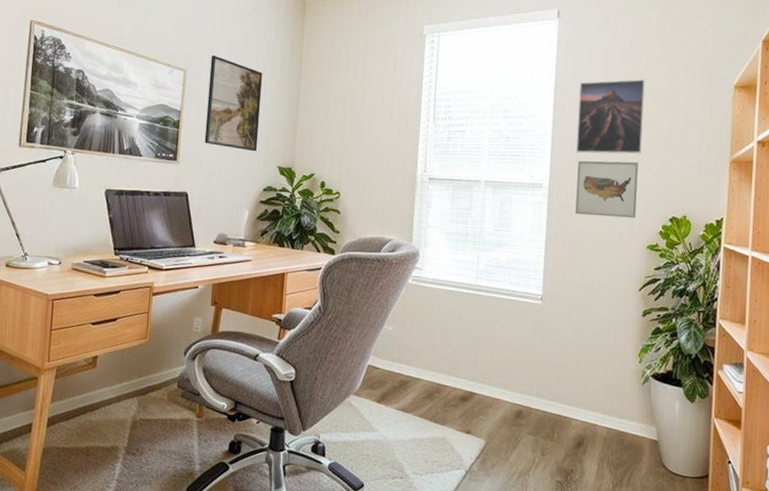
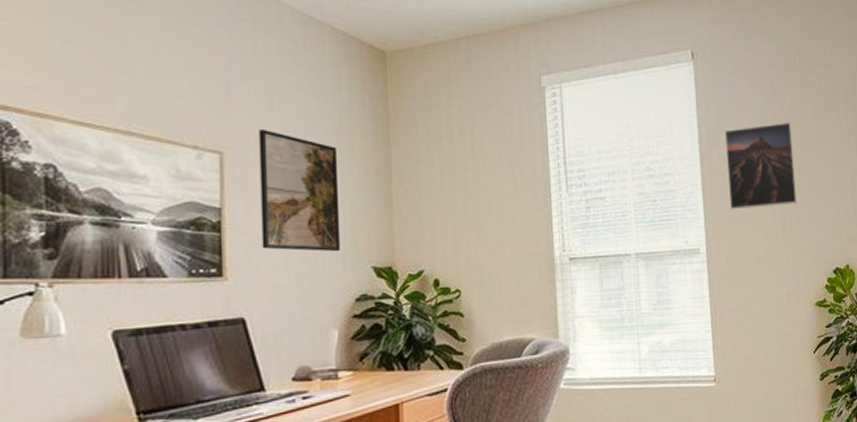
wall art: present [575,160,638,218] -> none [734,213,800,279]

